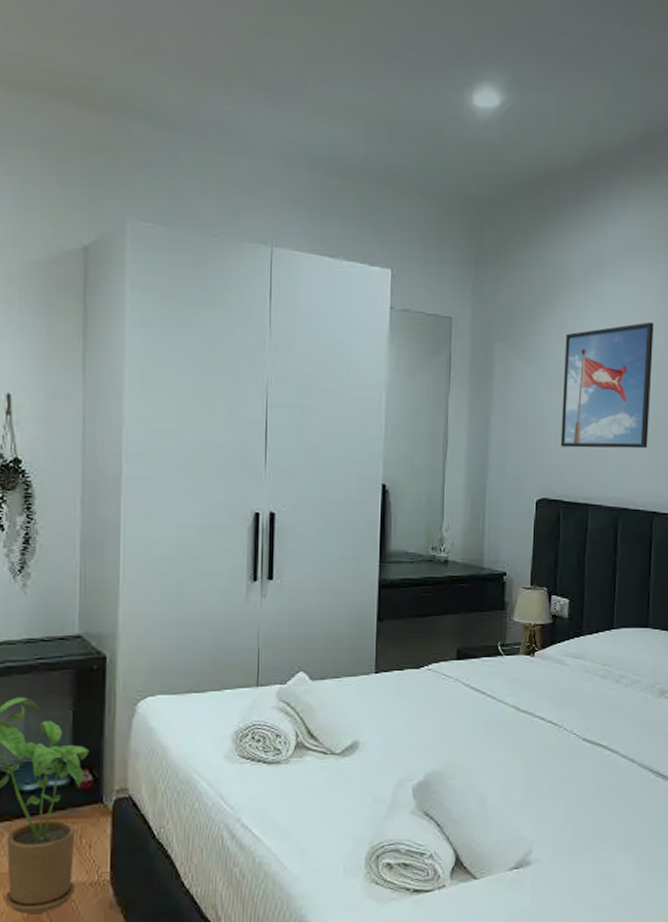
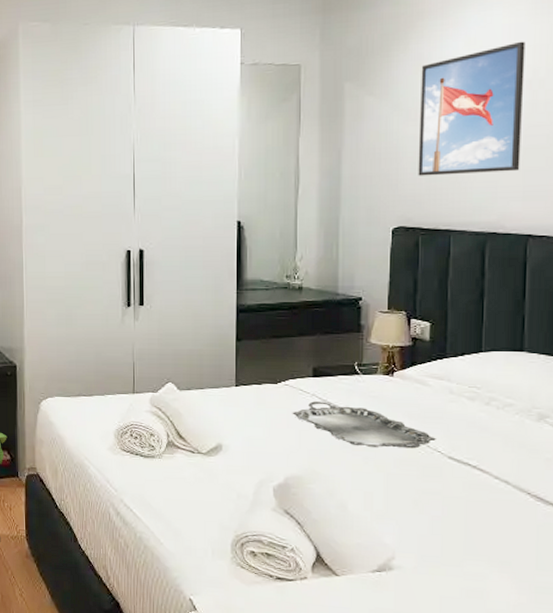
serving tray: none [434,686,572,734] -> present [292,401,436,449]

